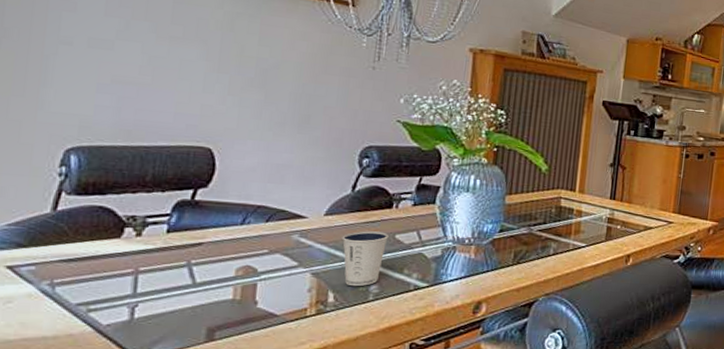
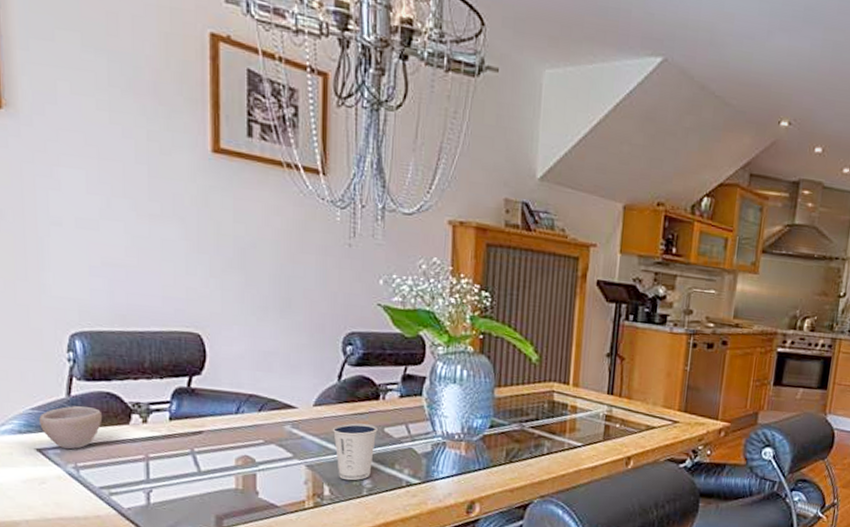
cup: none [15,221,91,266] -> present [39,406,103,450]

